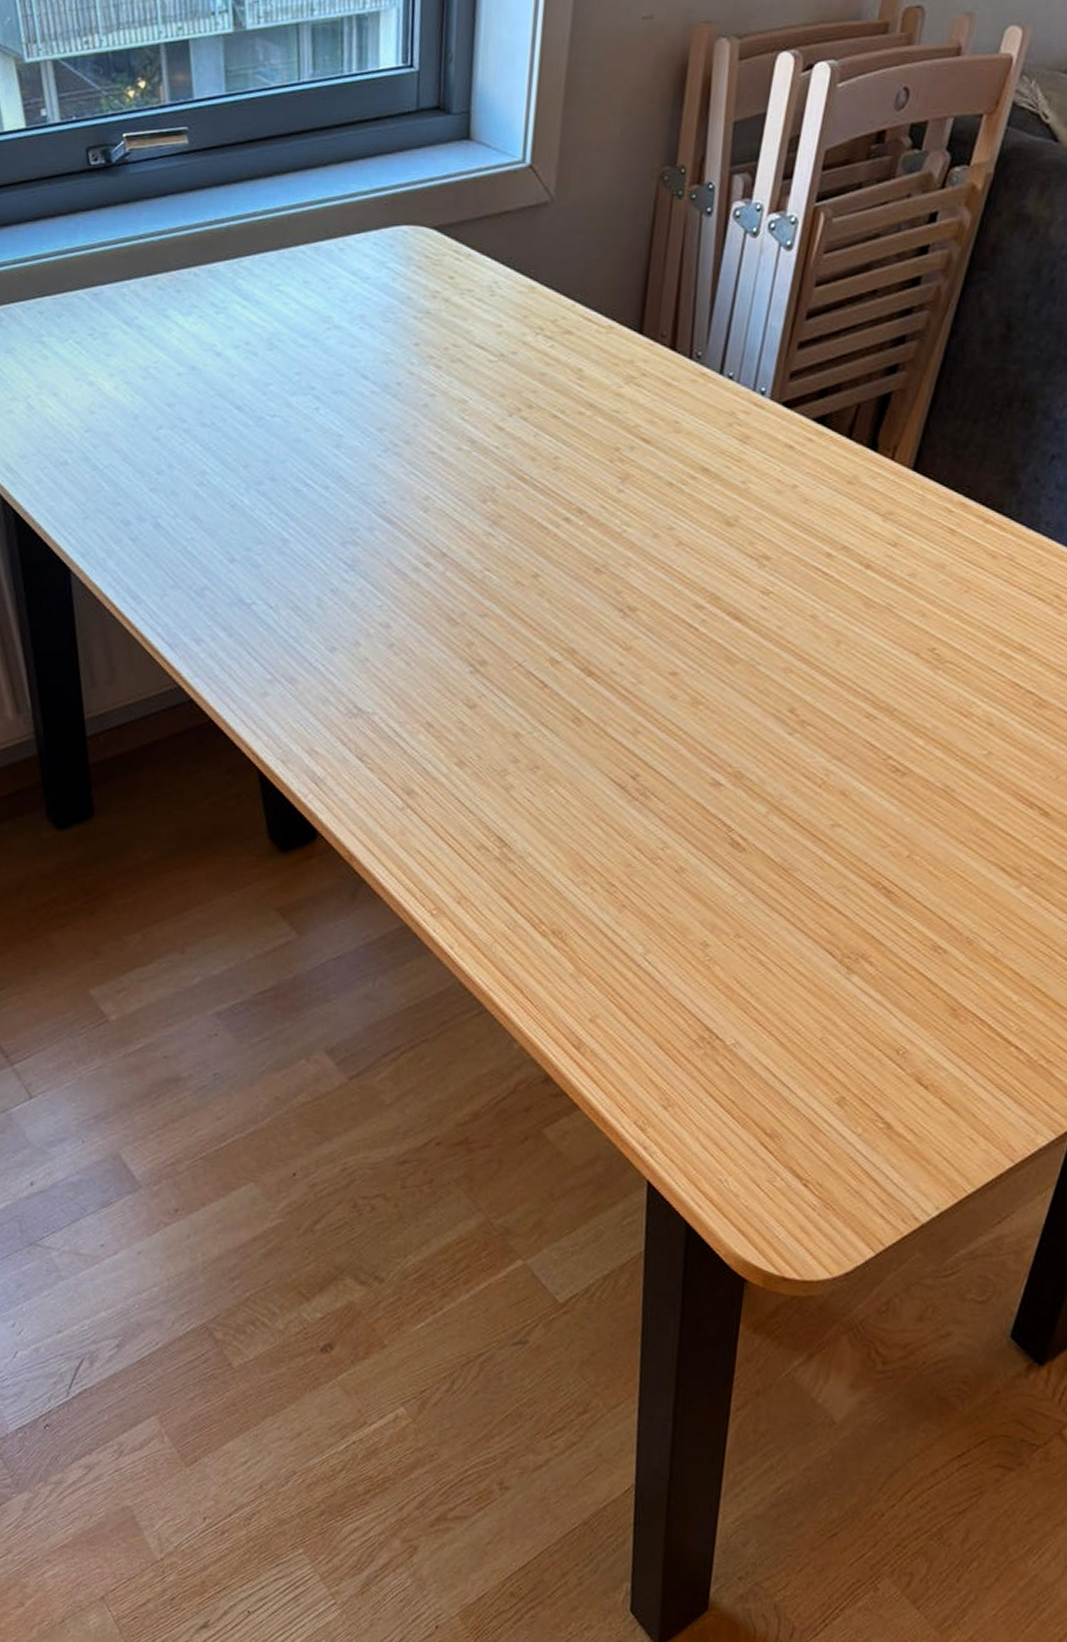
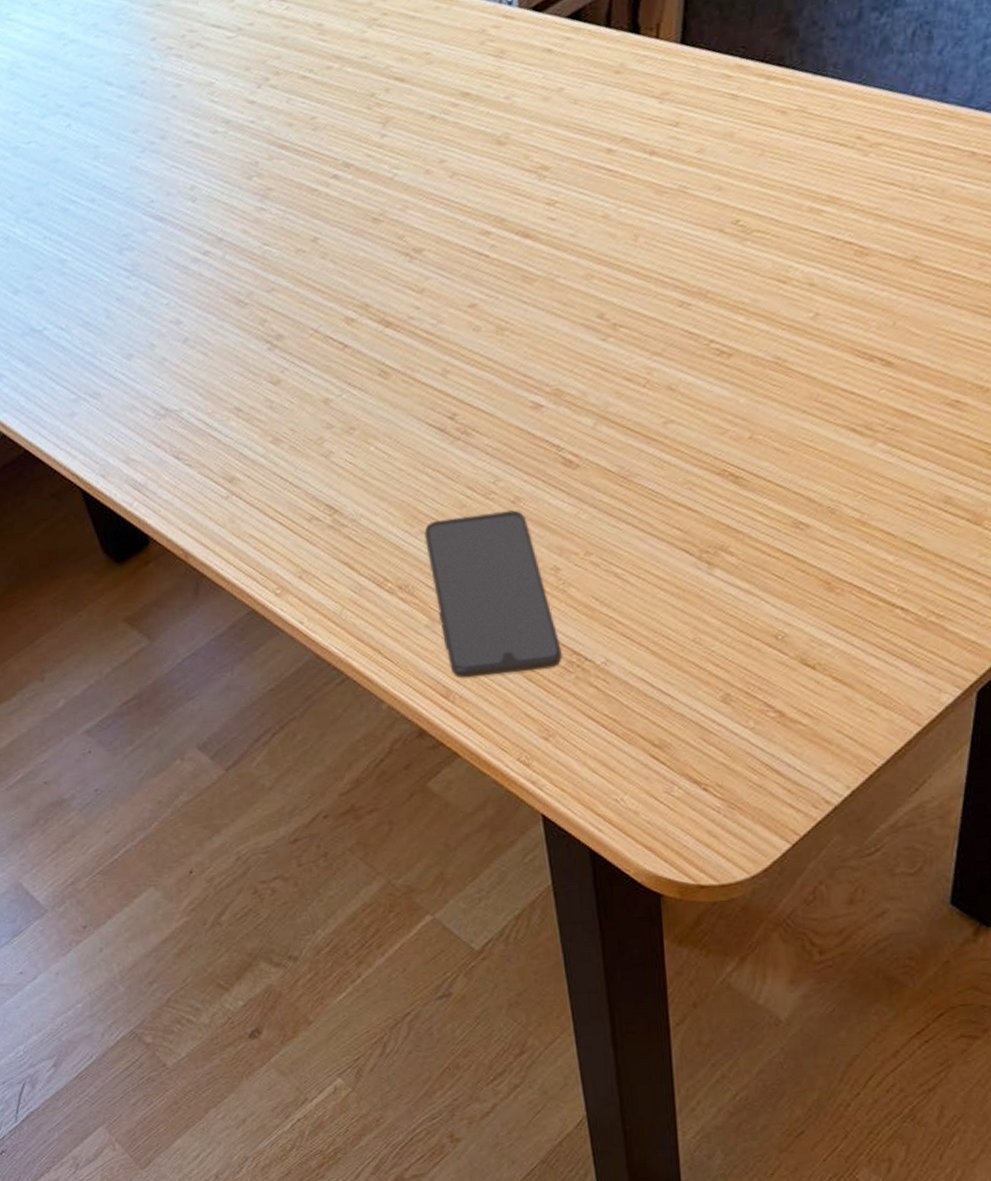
smartphone: none [585,874,696,1040] -> present [424,510,562,679]

